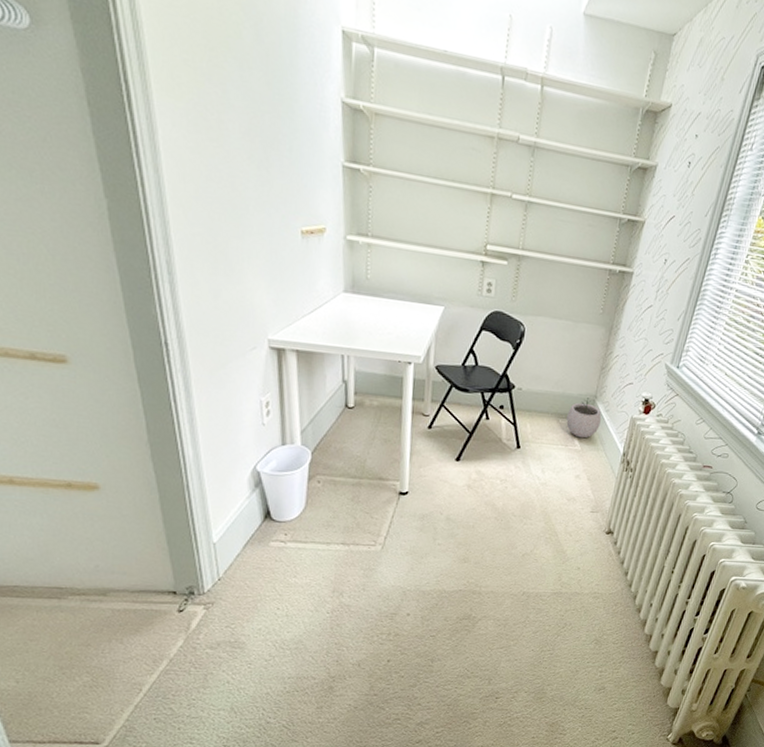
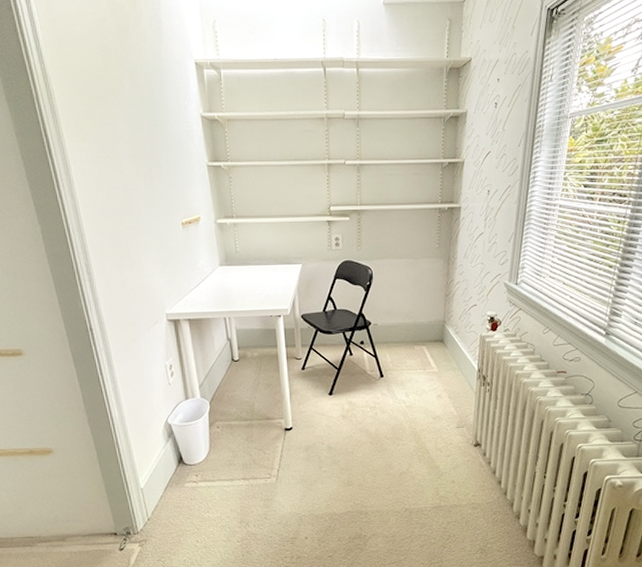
plant pot: present [566,398,601,439] -> none [421,324,452,361]

